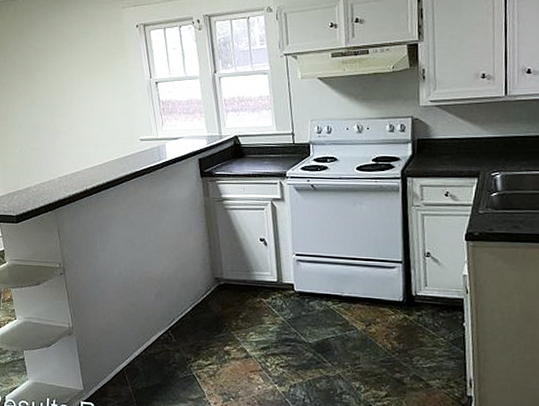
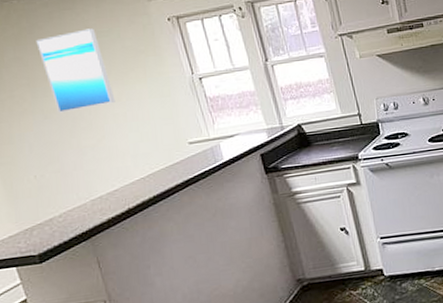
wall art: none [33,29,87,100] -> present [36,28,116,113]

